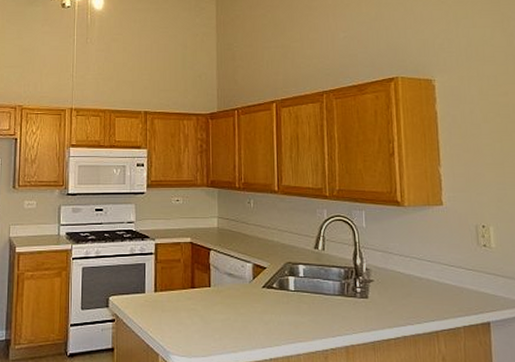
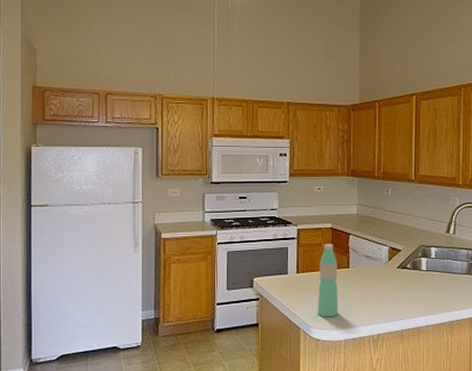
water bottle: none [176,259,200,343] -> present [317,243,339,317]

